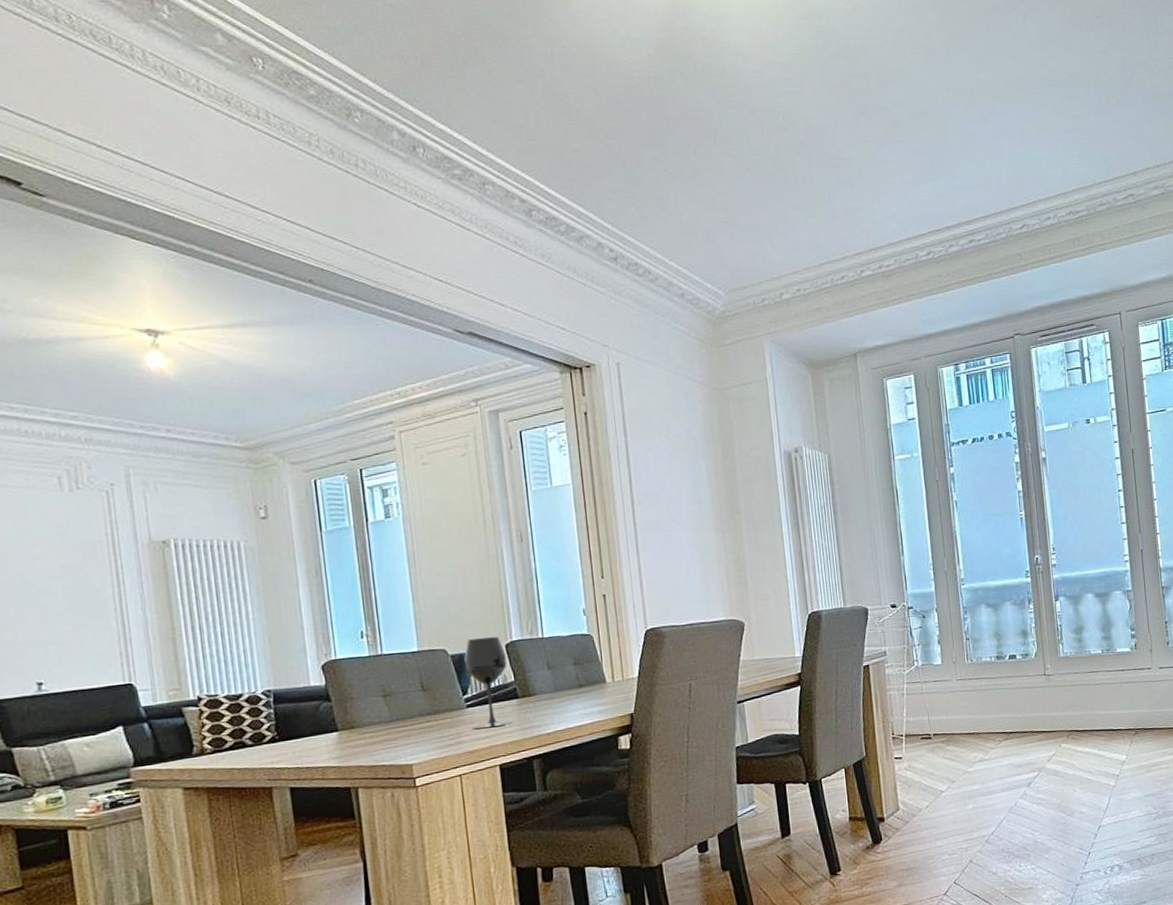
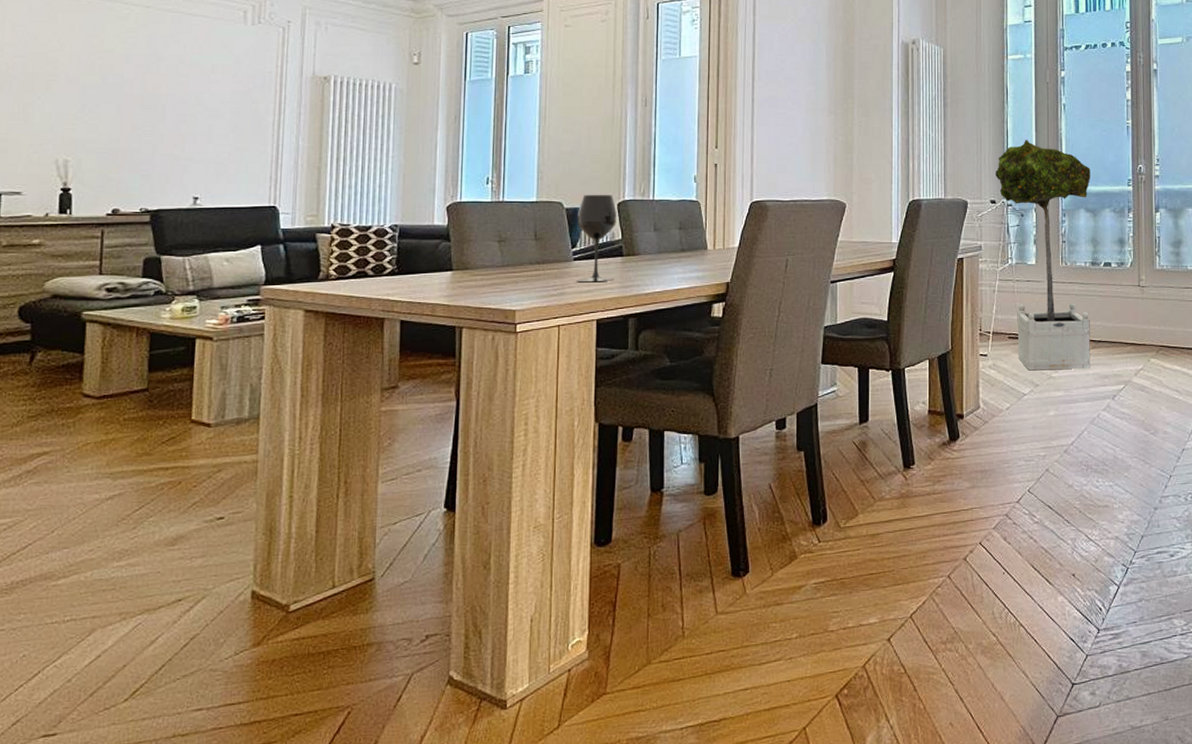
potted tree: none [893,540,1004,768] -> present [996,140,1091,371]

